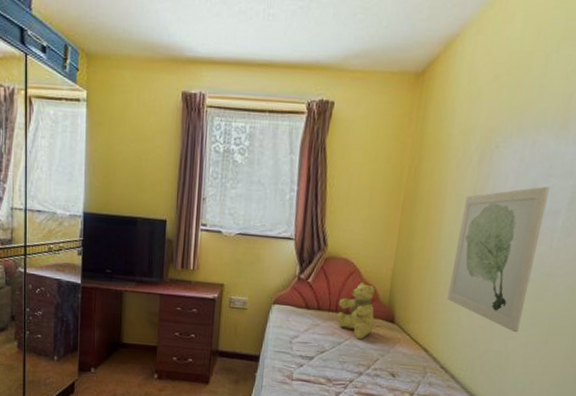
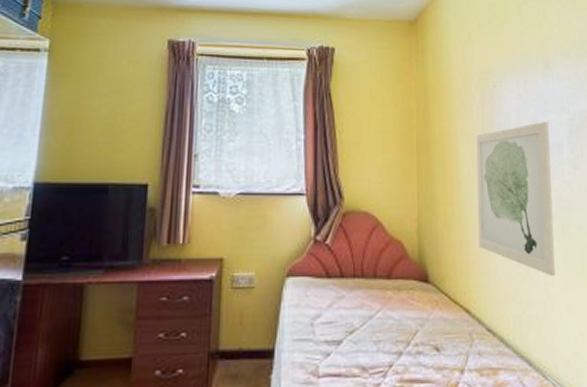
teddy bear: present [337,282,375,339] -> none [364,238,407,308]

